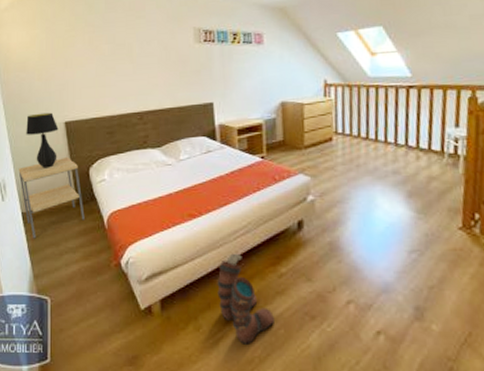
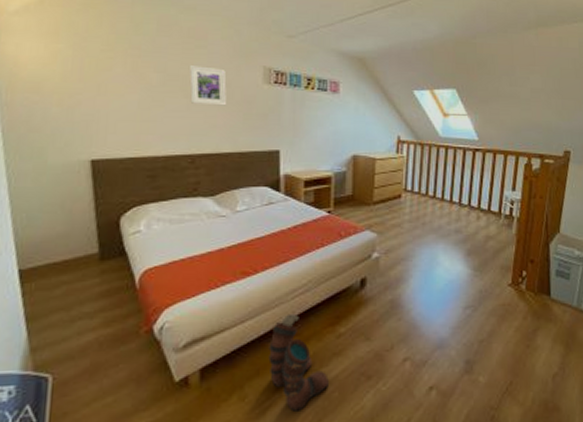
side table: present [18,157,85,239] -> none [18,203,110,303]
table lamp: present [26,112,59,168] -> none [34,147,82,215]
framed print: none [132,33,164,68] -> present [189,65,227,106]

